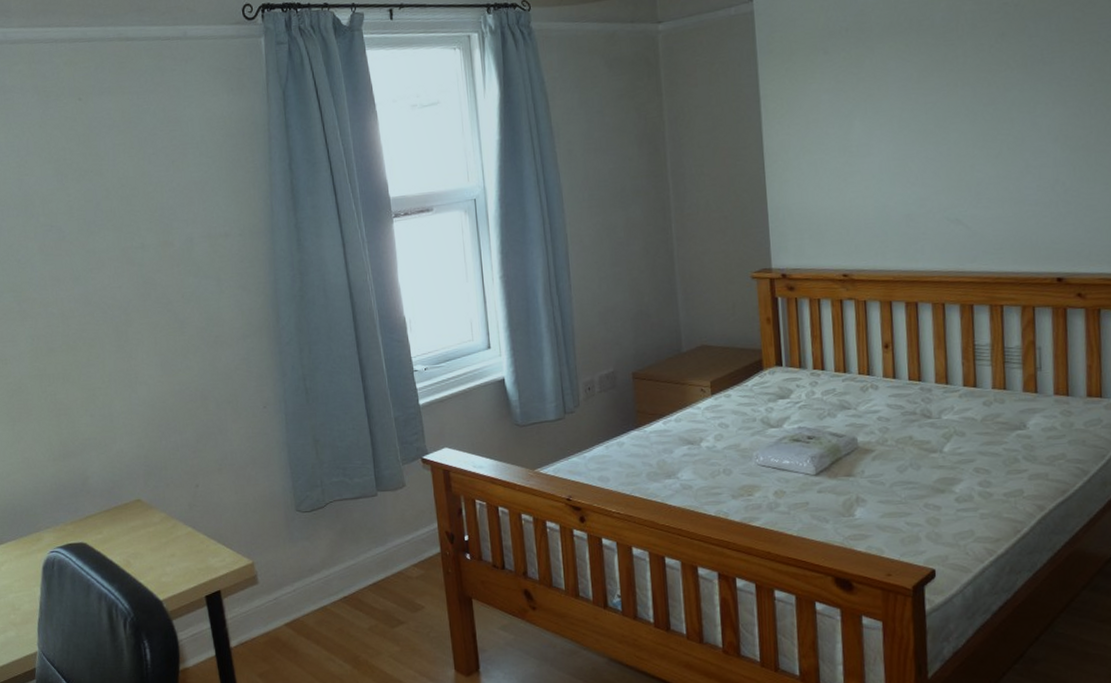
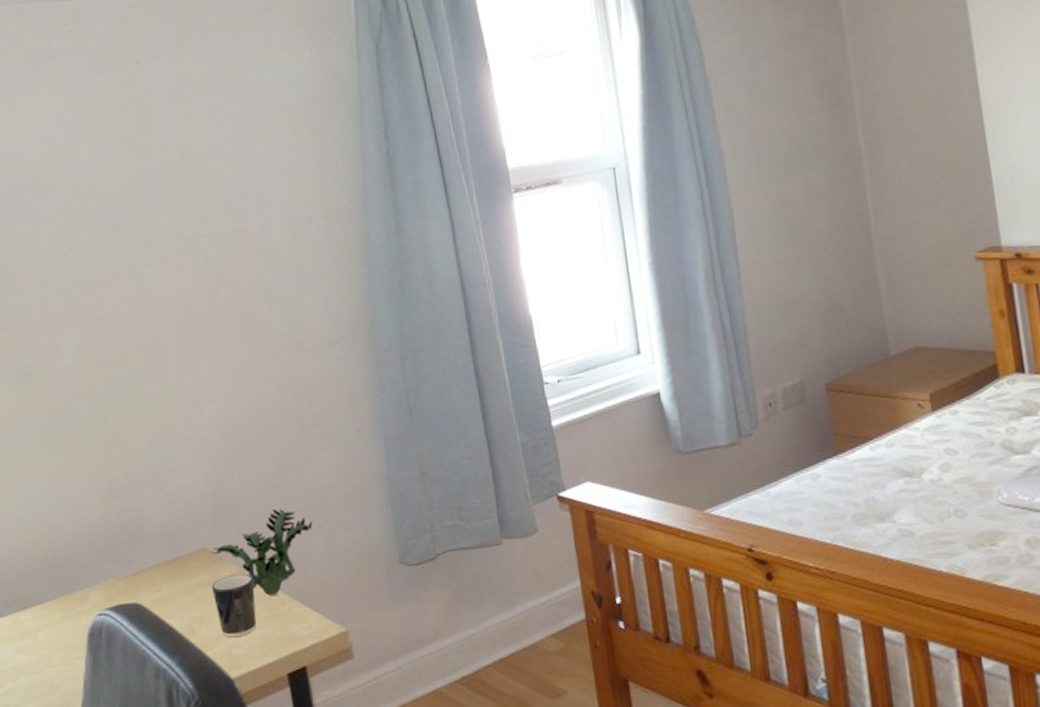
succulent plant: none [143,468,227,537] -> present [210,508,313,597]
mug: none [144,519,181,569] -> present [212,573,257,638]

